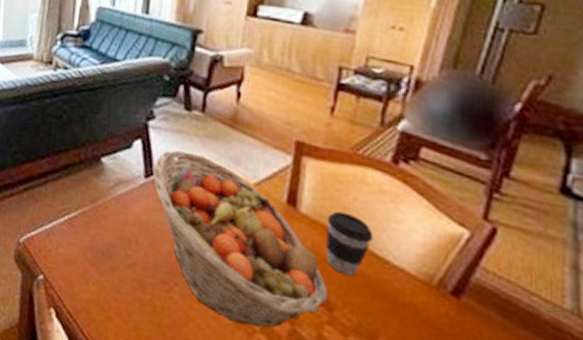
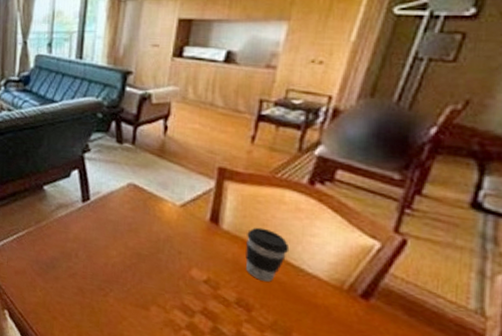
fruit basket: present [152,150,329,328] -> none [89,178,247,325]

